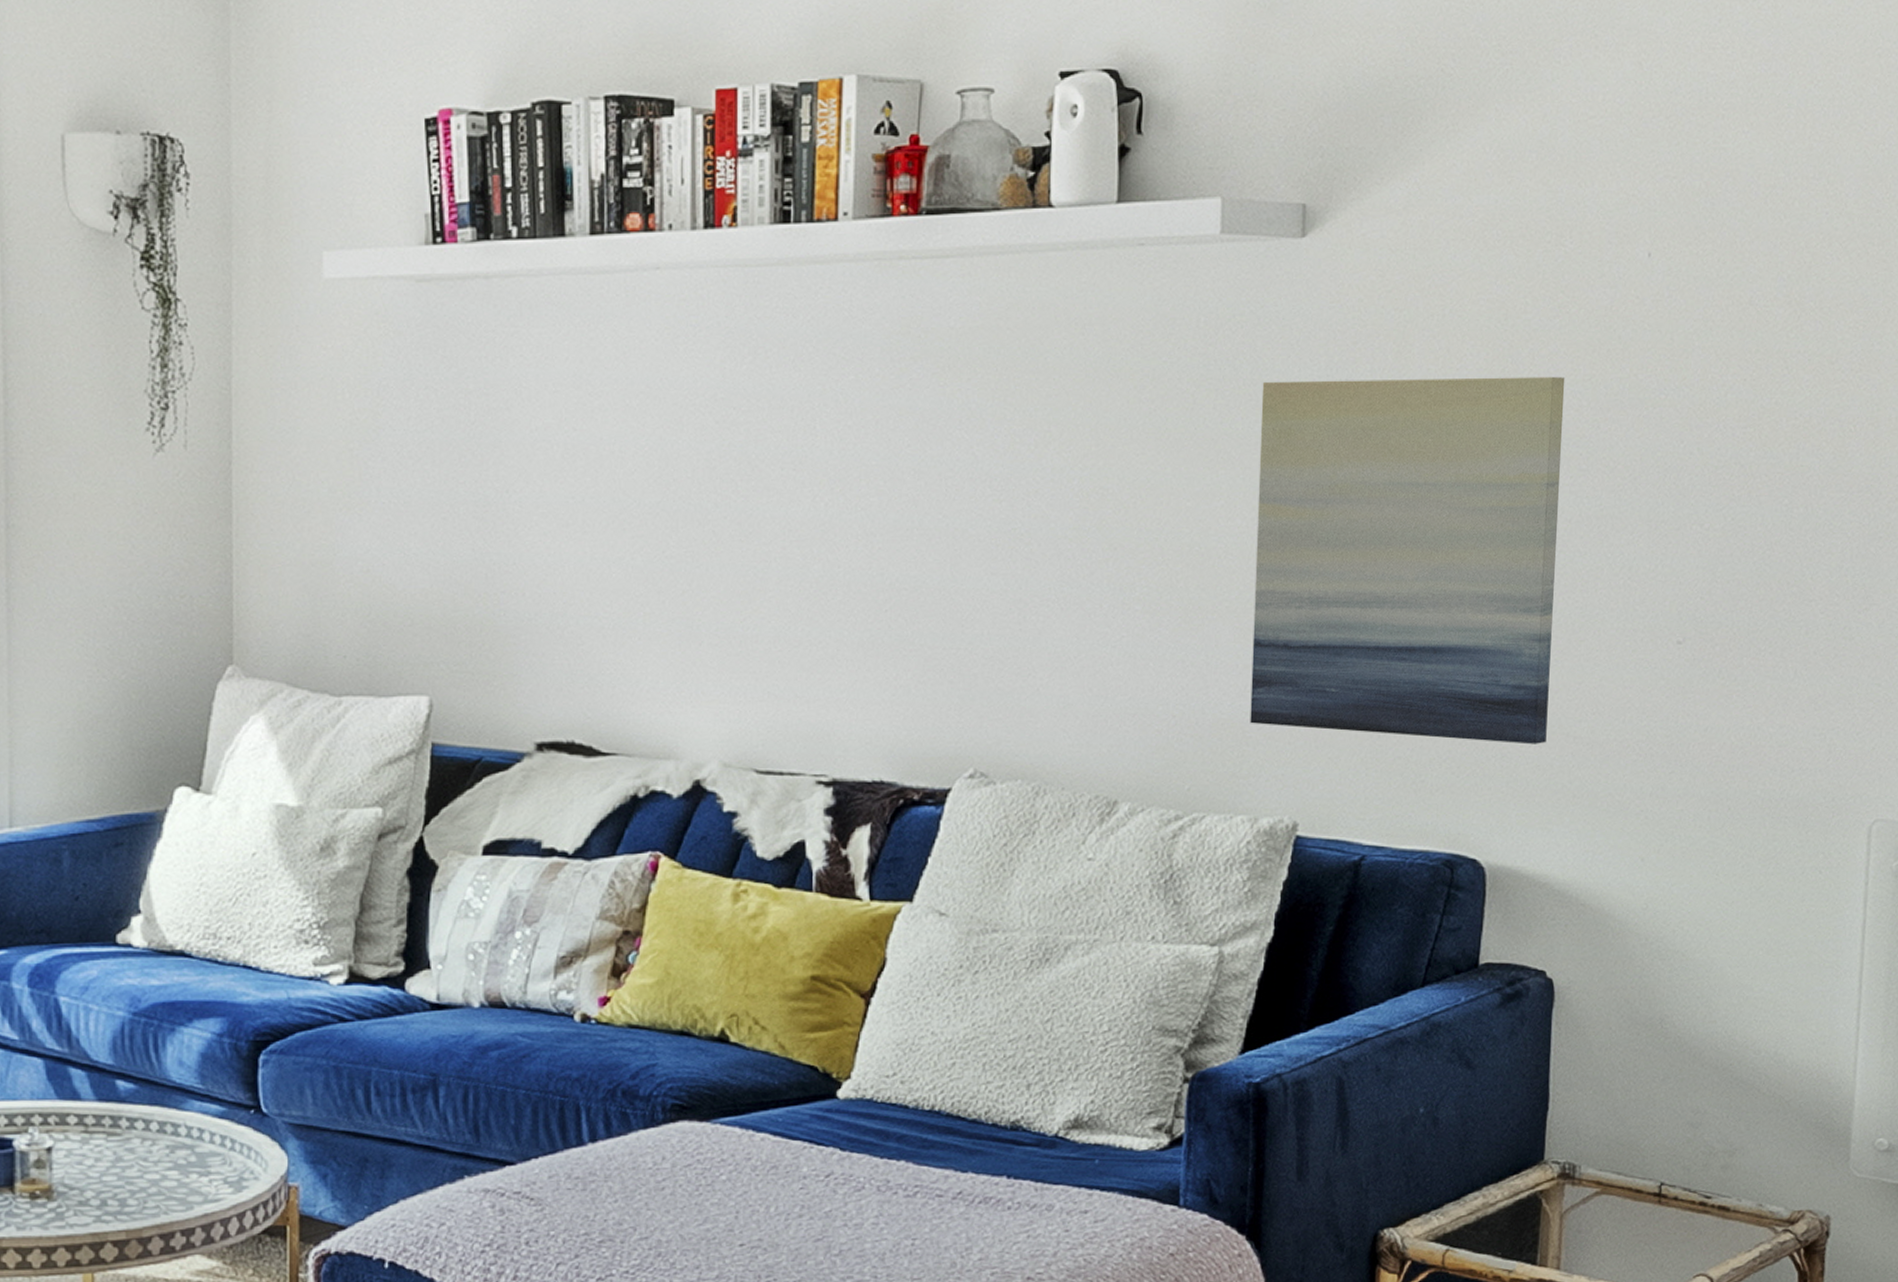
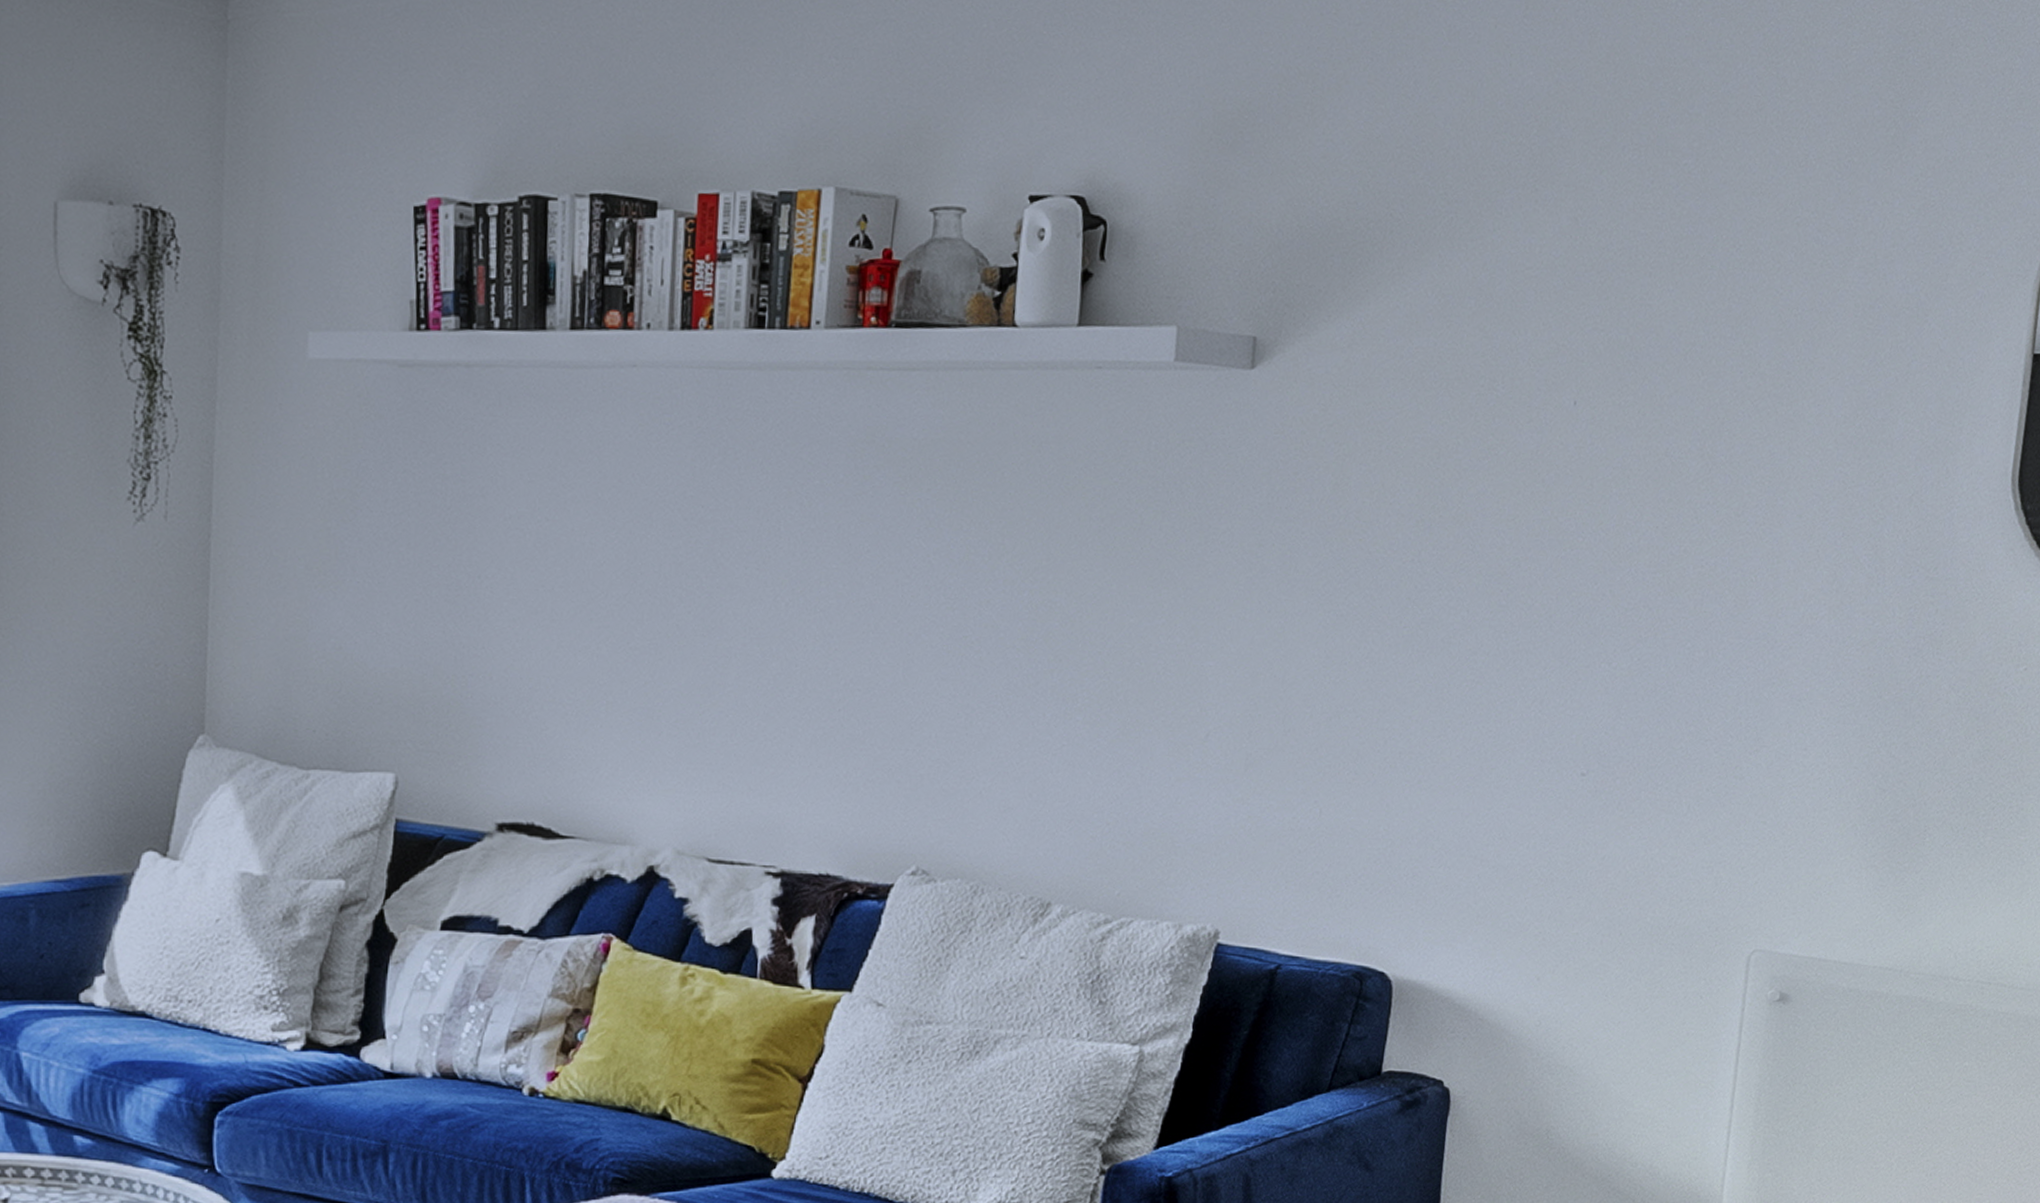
wall art: present [1250,377,1565,745] -> none [1179,506,1491,865]

